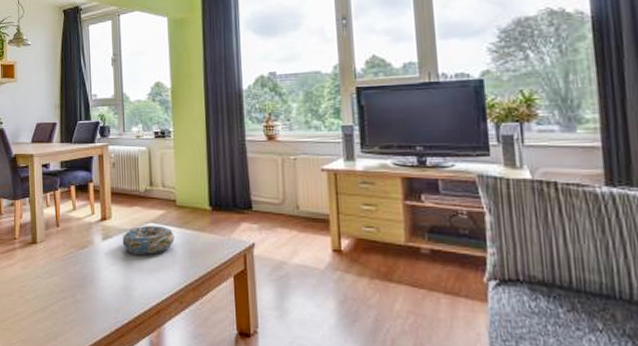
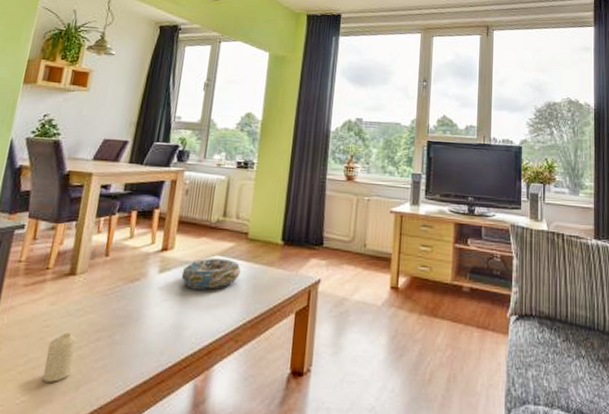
candle: none [27,292,48,332] -> present [42,332,76,382]

